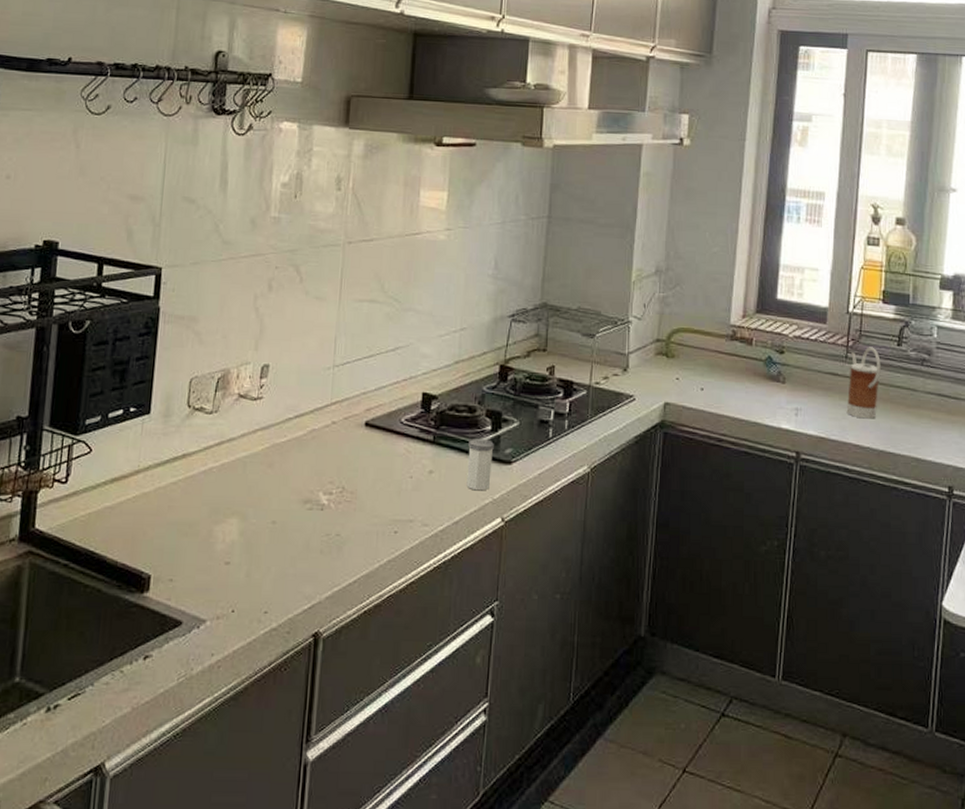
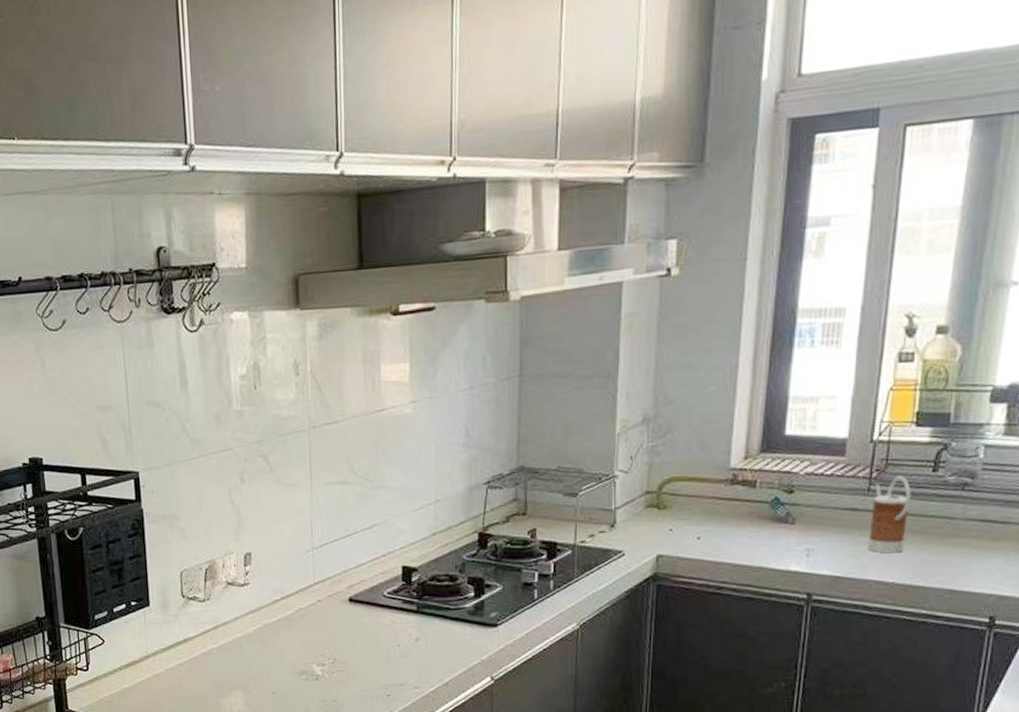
salt shaker: present [466,439,494,491] -> none [452,605,478,654]

